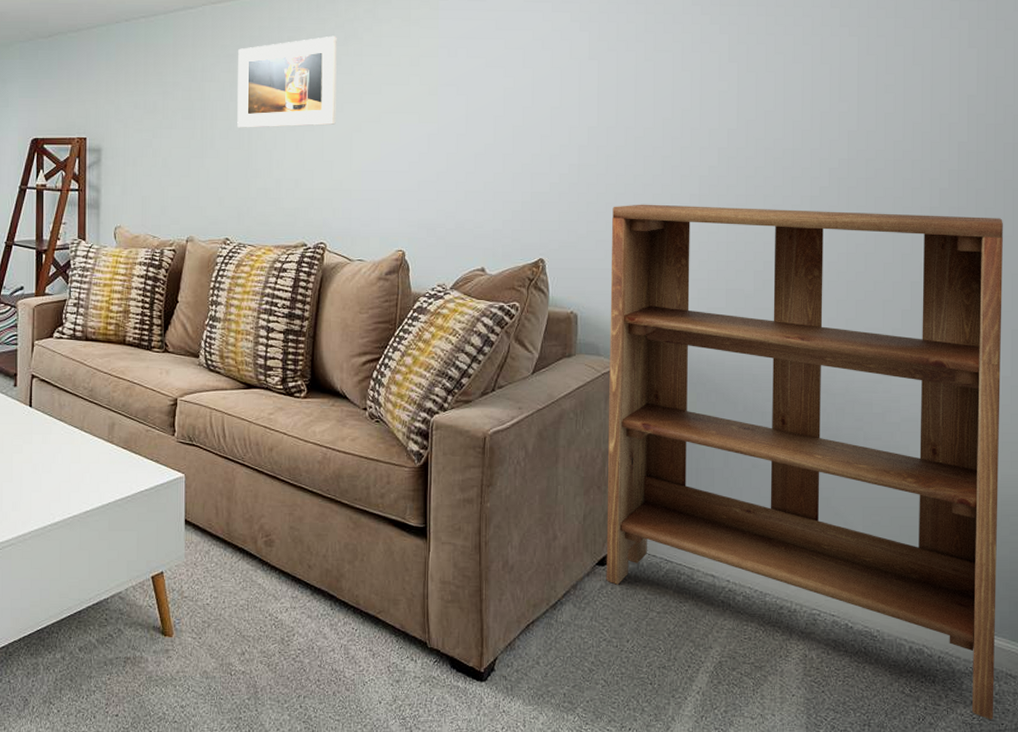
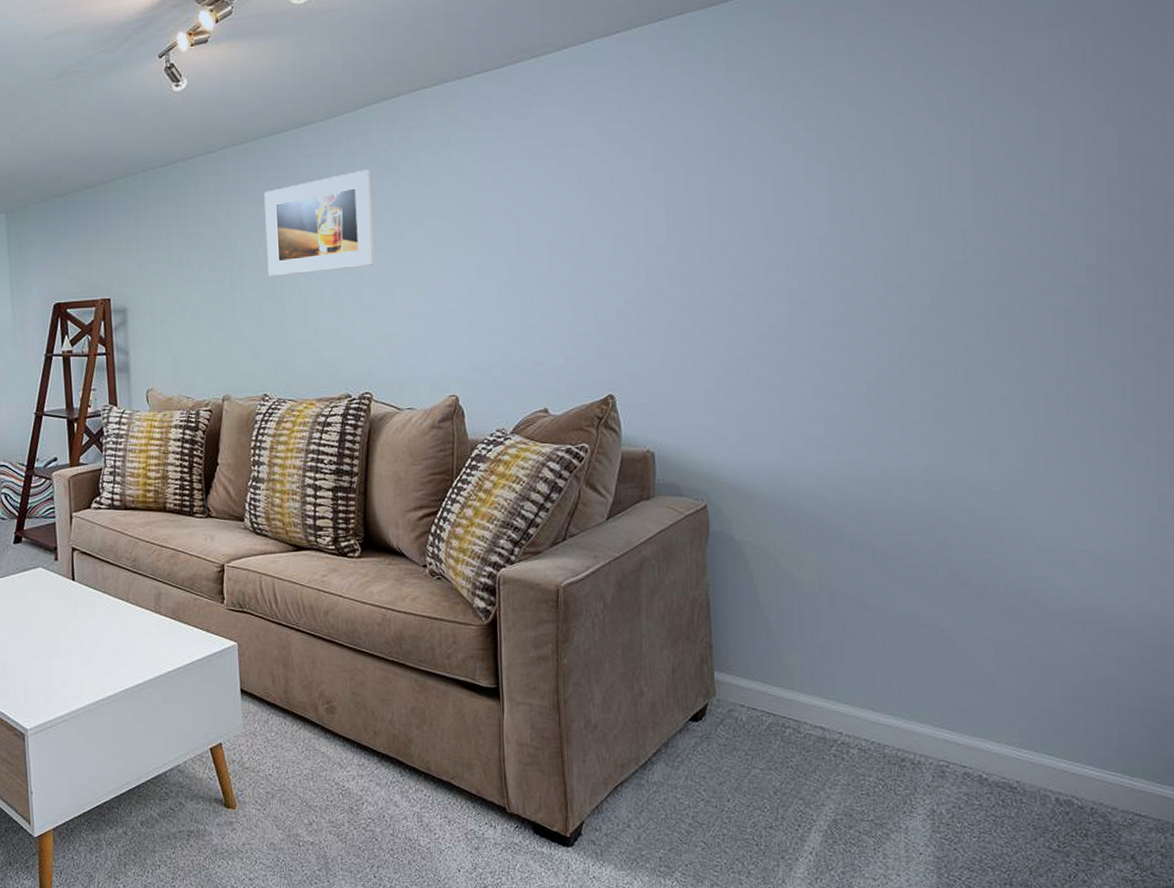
bookshelf: present [606,204,1003,720] -> none [689,315,1160,876]

